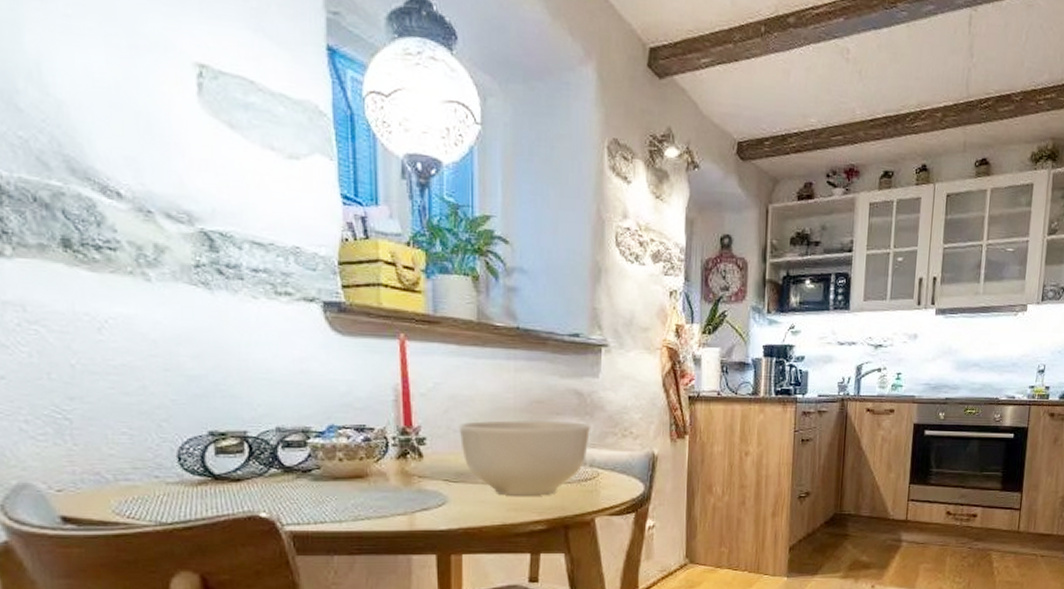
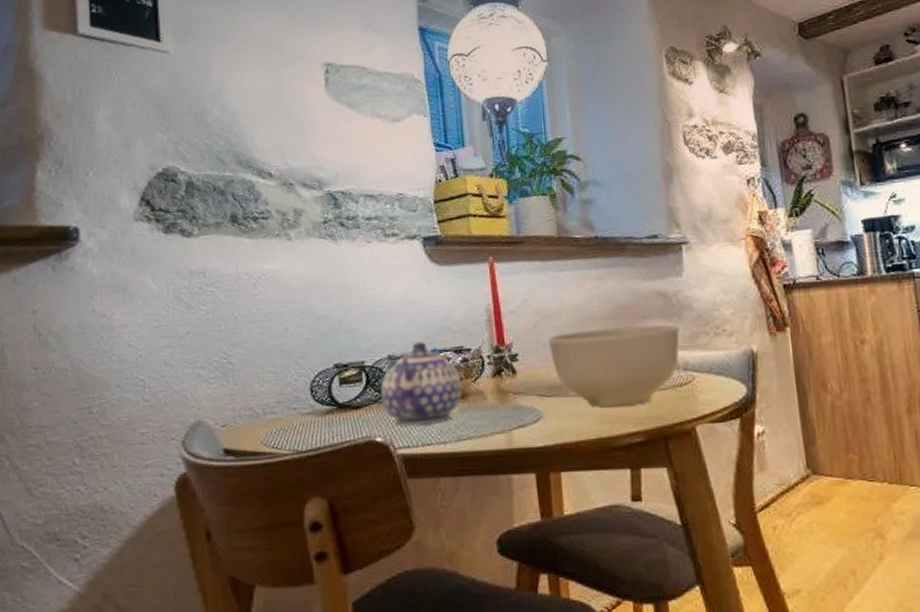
teapot: none [267,416,363,502] -> present [380,342,463,426]

